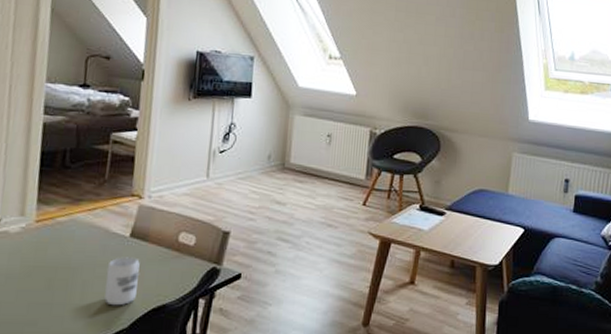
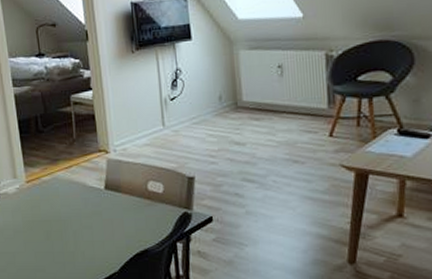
cup: present [104,257,140,306] -> none [91,208,120,252]

